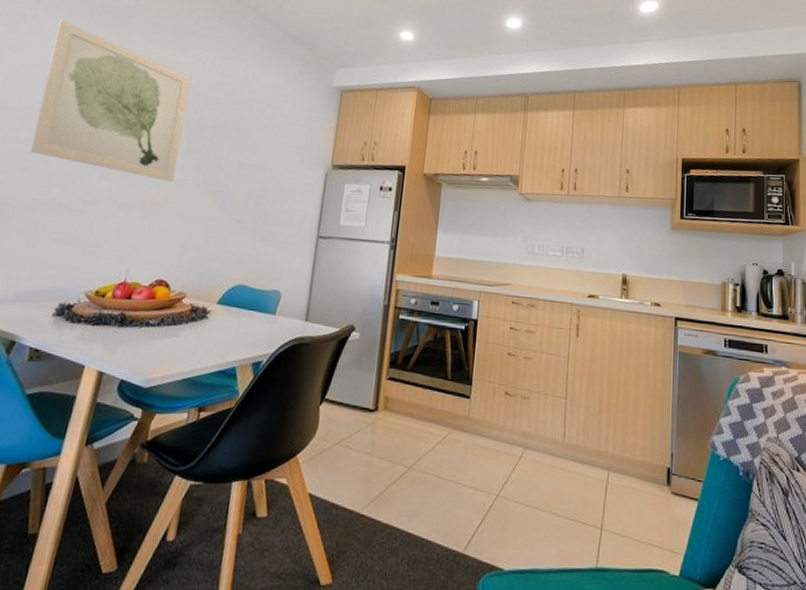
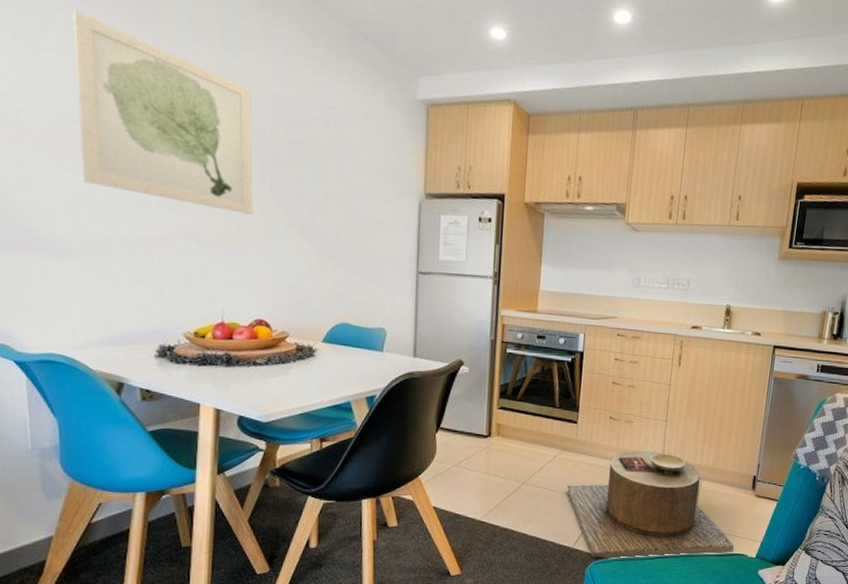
side table: none [458,432,653,571] -> present [567,451,734,559]

